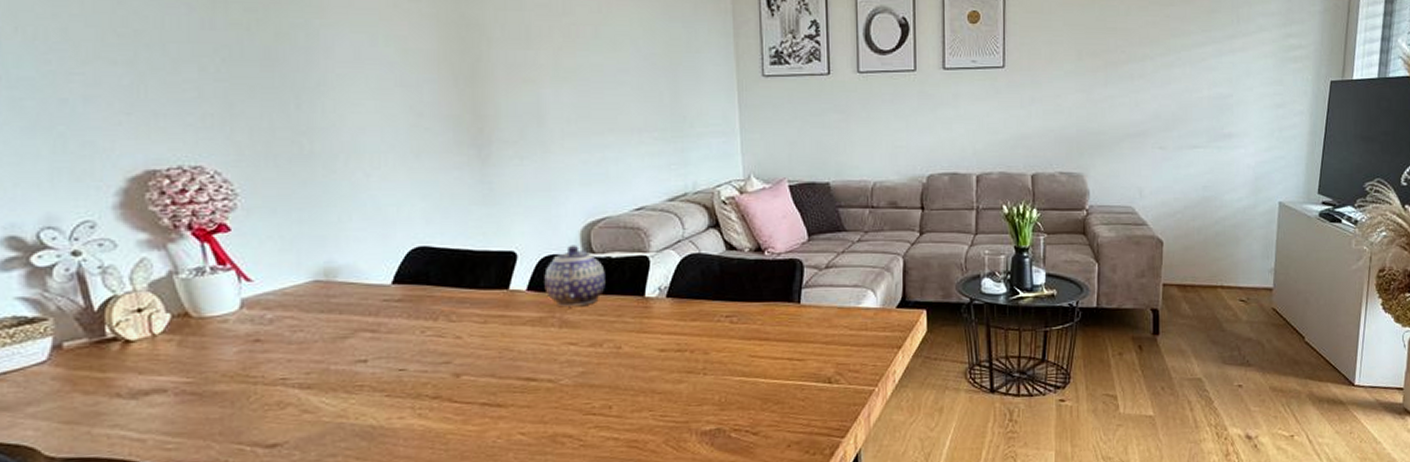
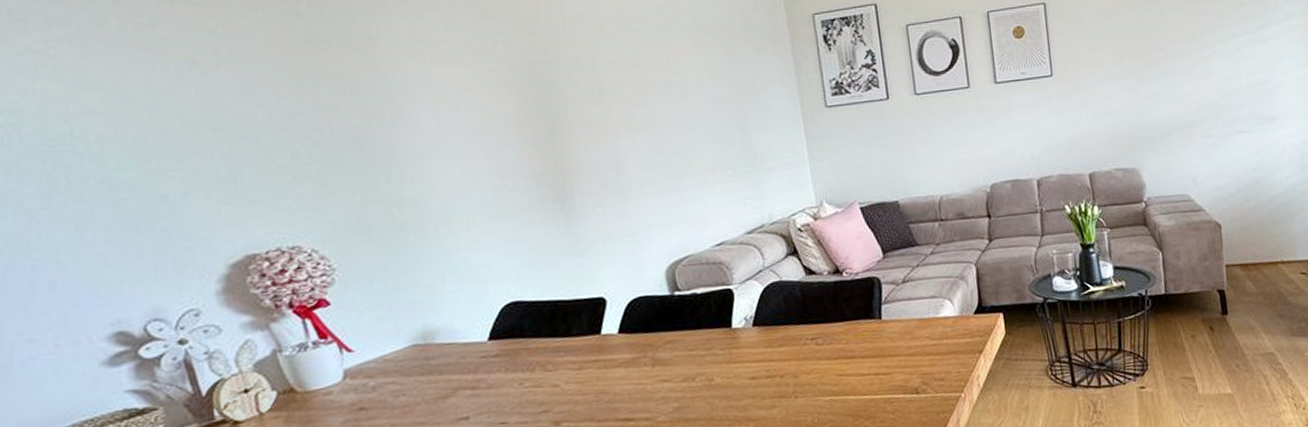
teapot: present [544,245,605,308] -> none [633,285,694,347]

